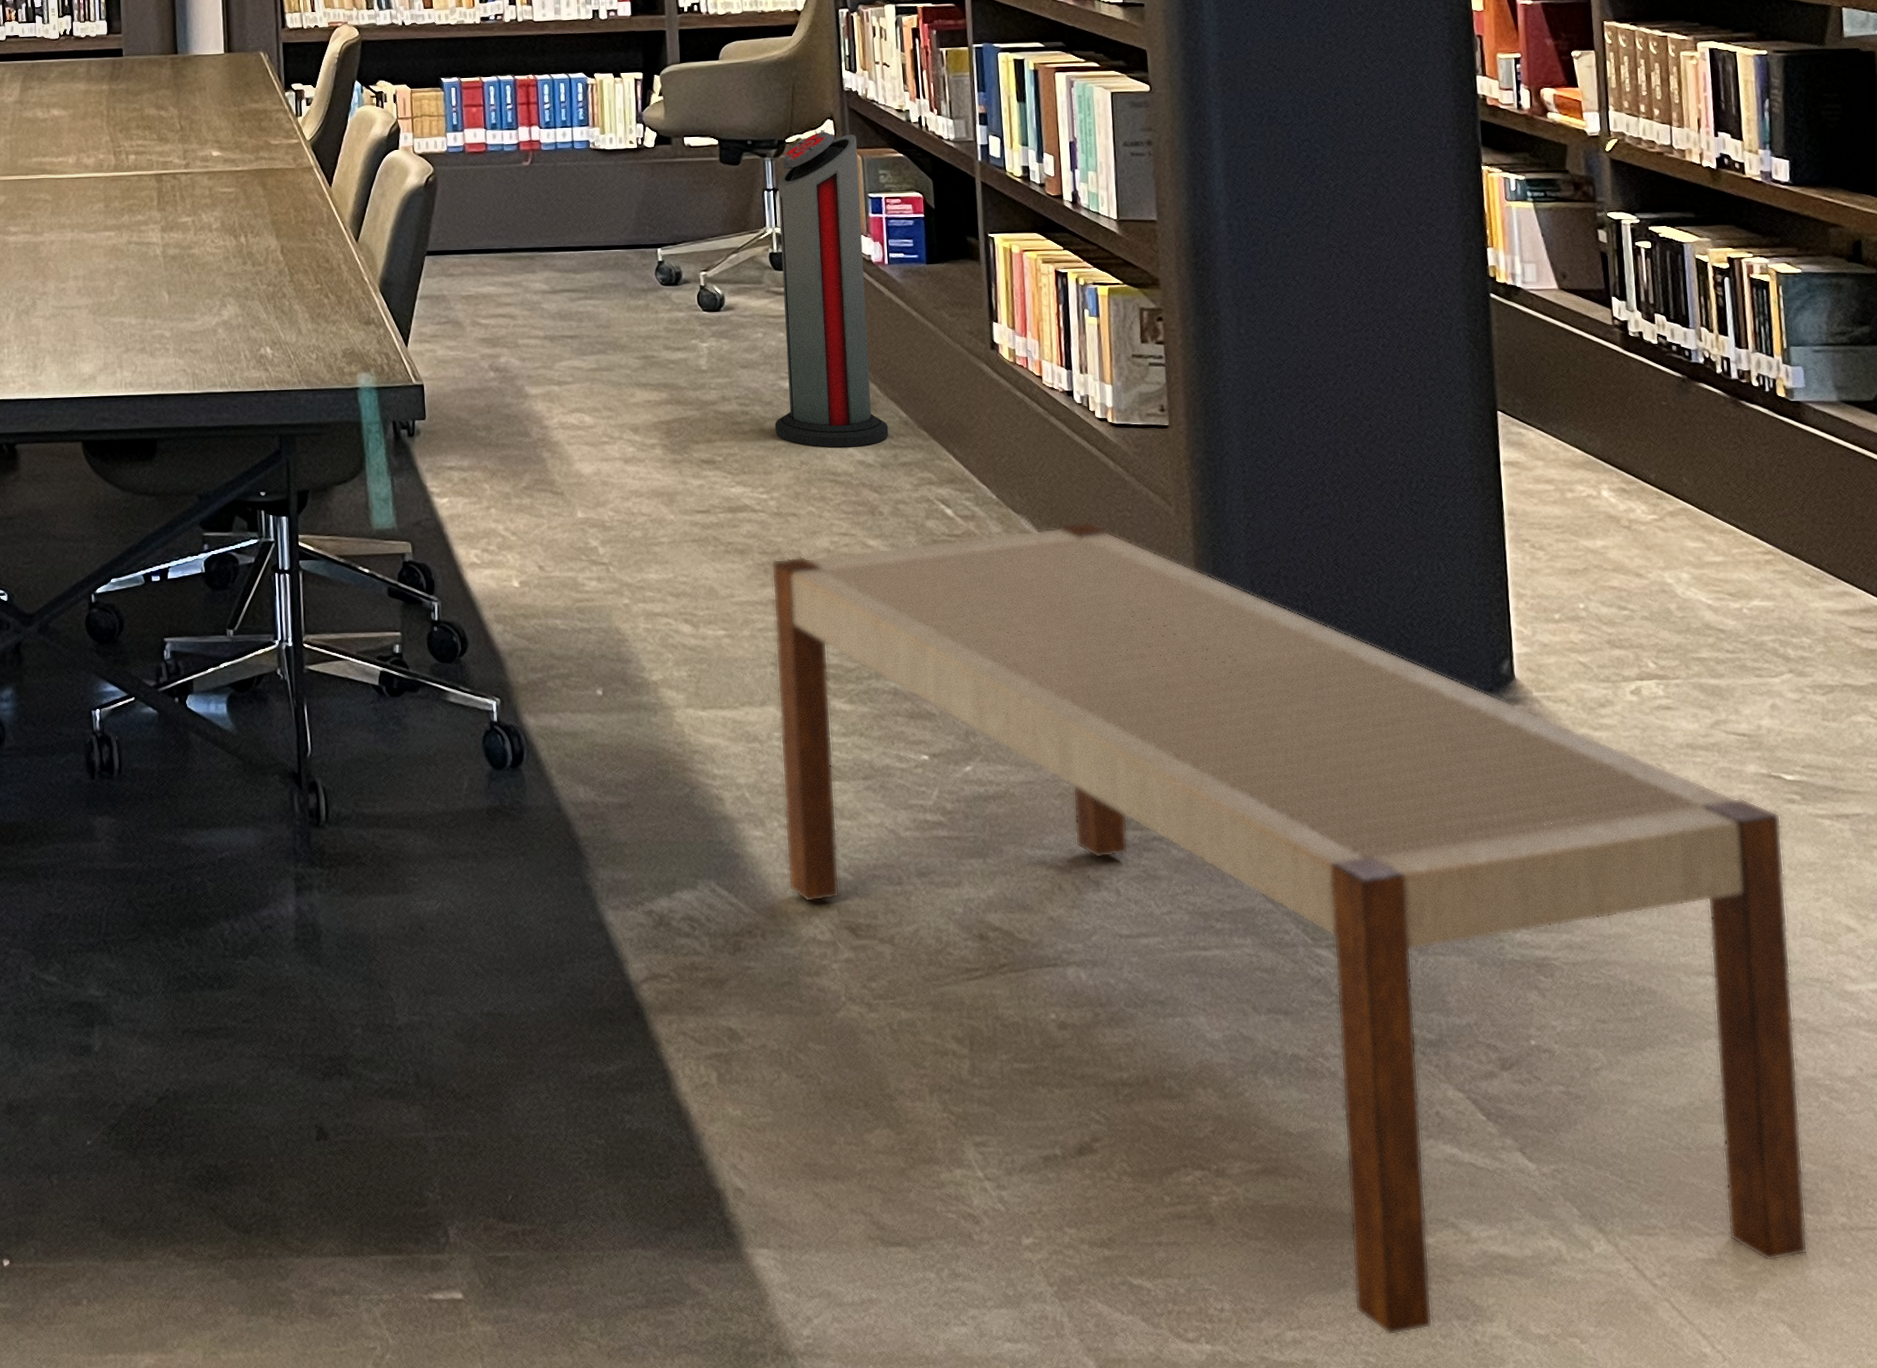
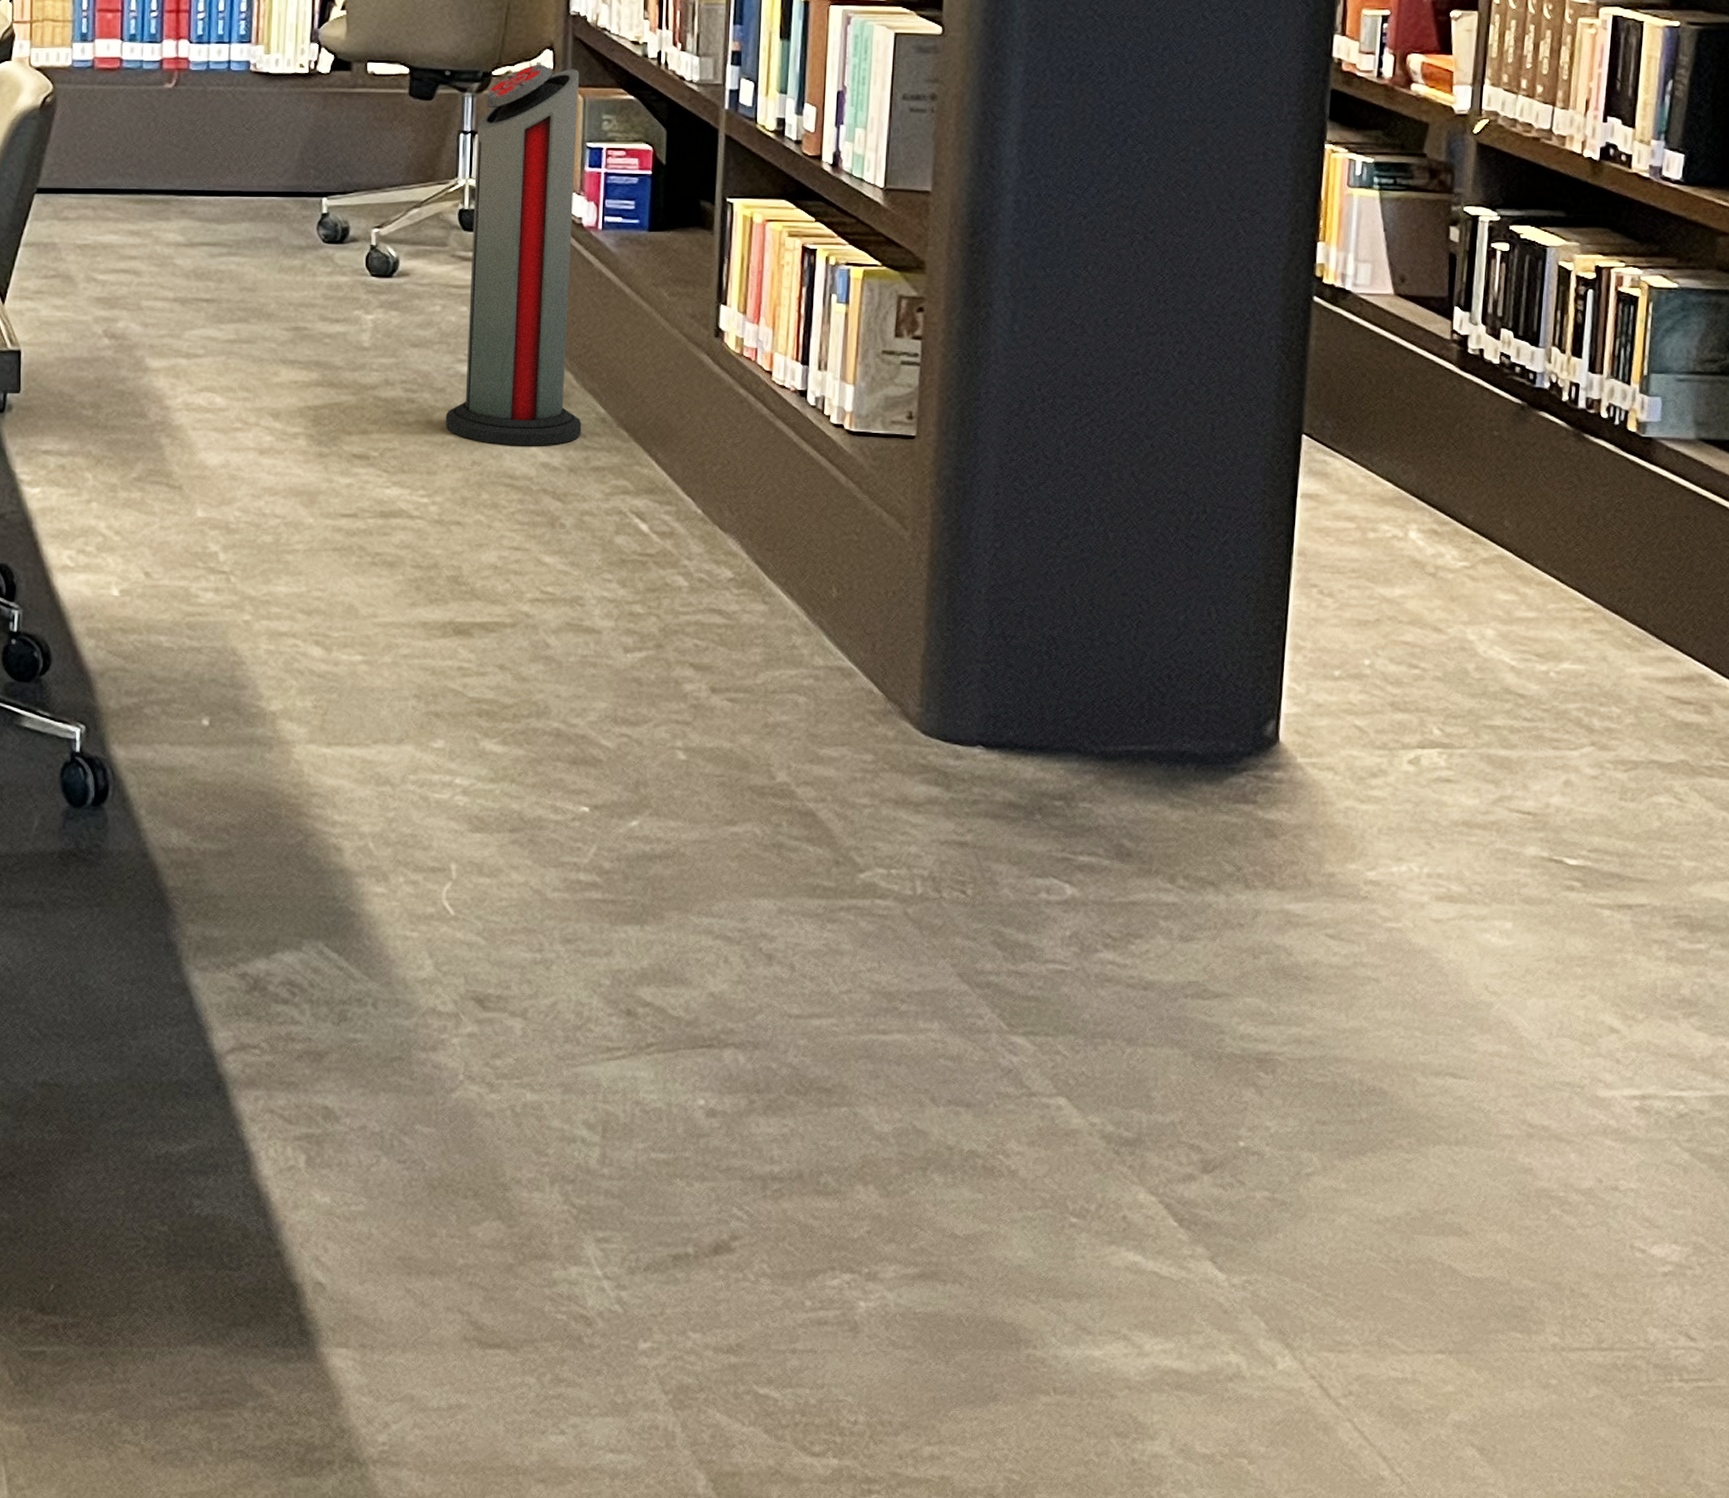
bench: present [771,521,1808,1336] -> none [410,544,1556,1453]

